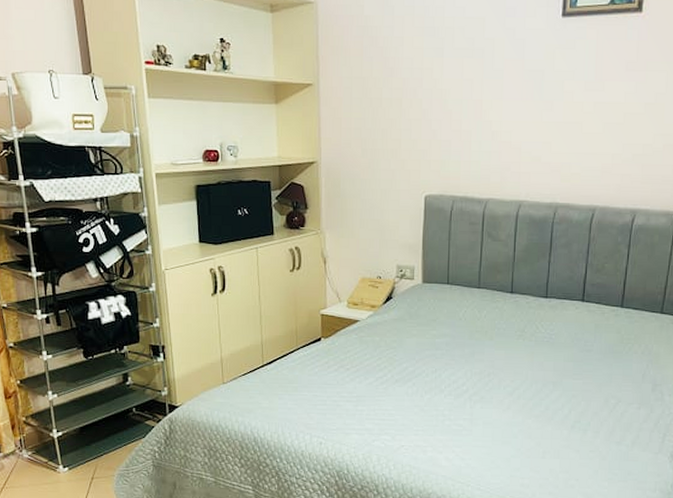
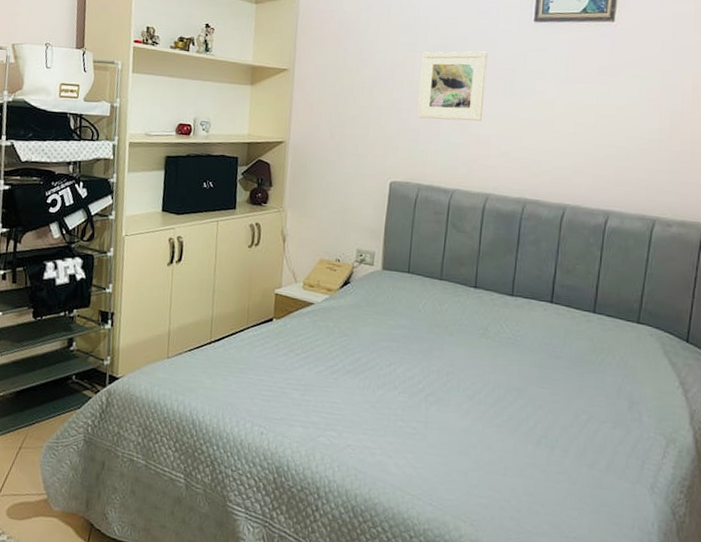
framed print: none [448,52,516,129] -> present [417,51,488,121]

